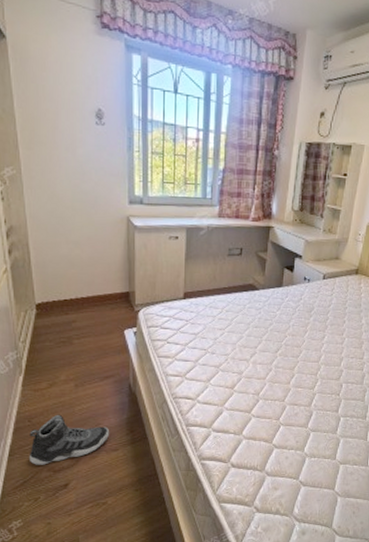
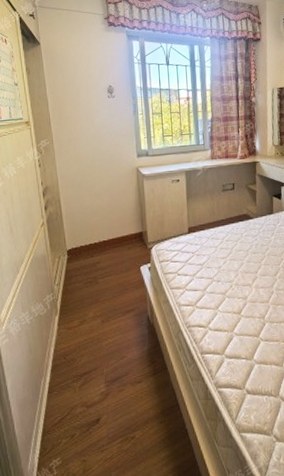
sneaker: present [28,414,109,465] -> none [65,350,133,401]

